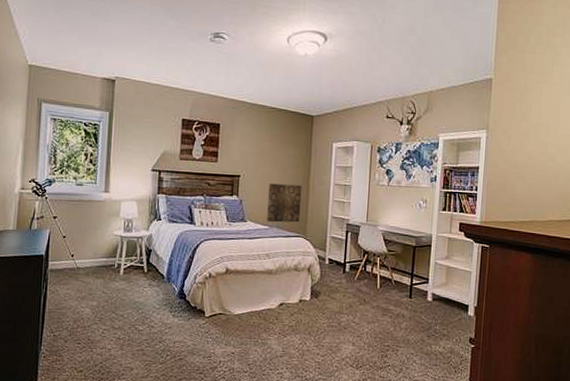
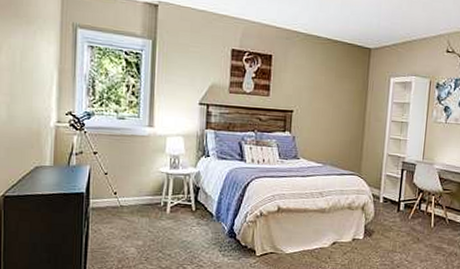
wall art: present [266,183,302,223] -> none [319,119,358,161]

